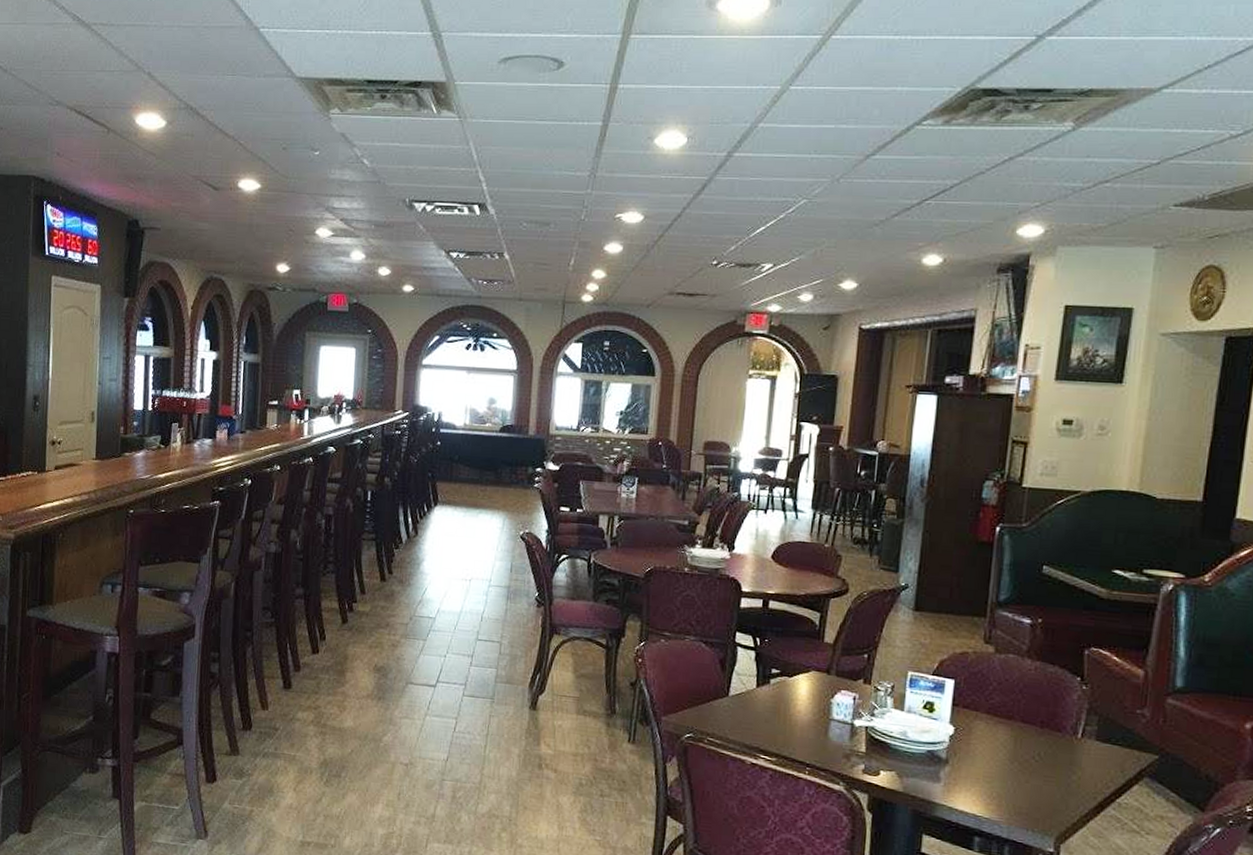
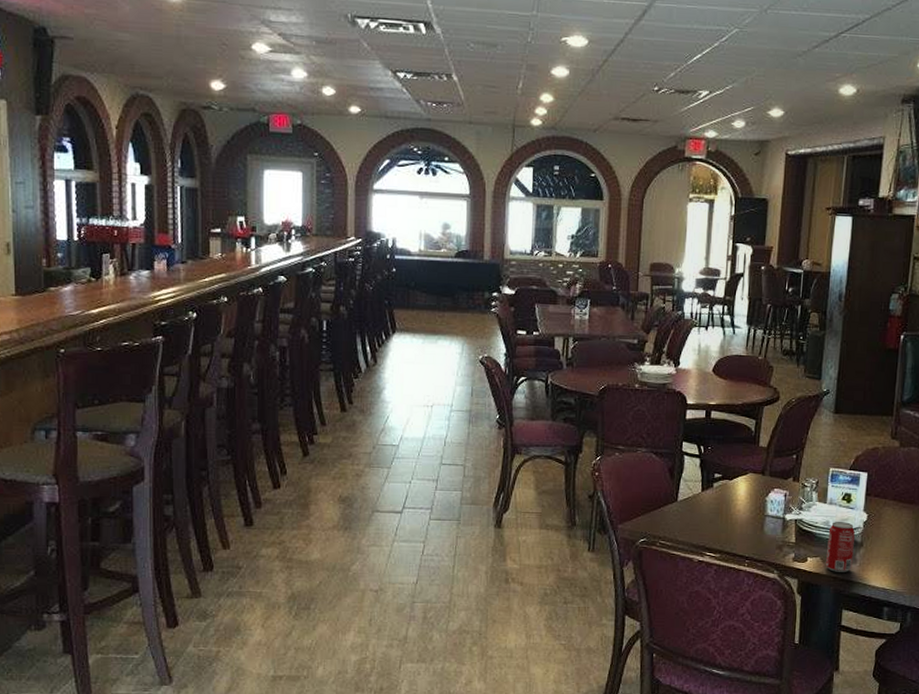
beverage can: none [901,733,939,792] -> present [825,522,855,572]

